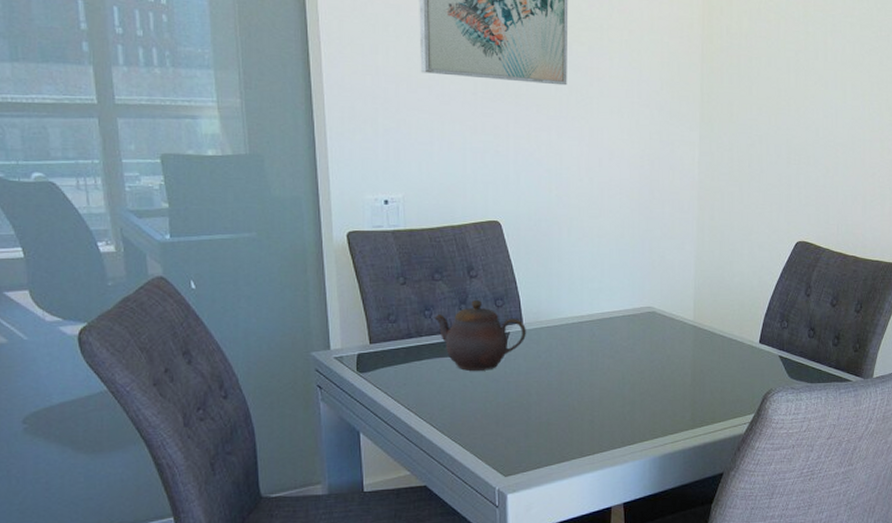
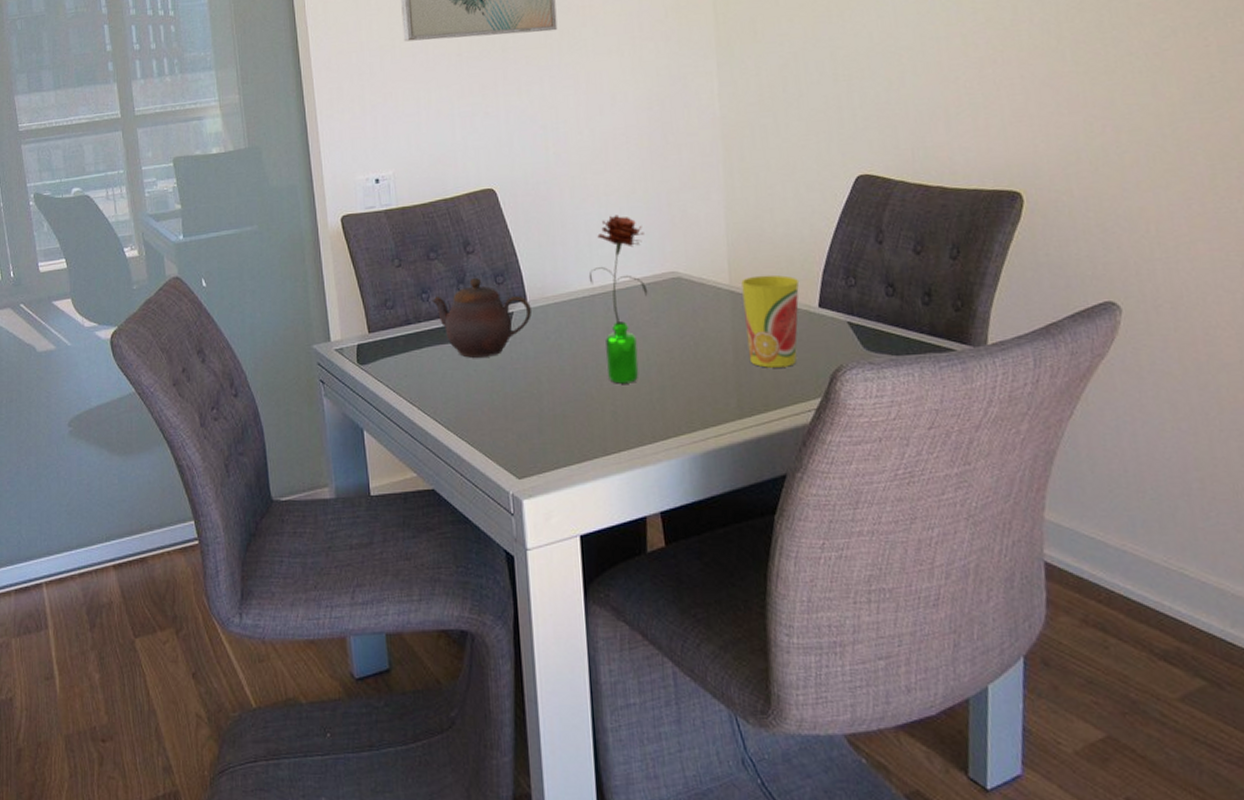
flower: none [578,255,629,398] -> present [588,215,648,384]
cup: none [703,315,747,389] -> present [741,274,800,368]

